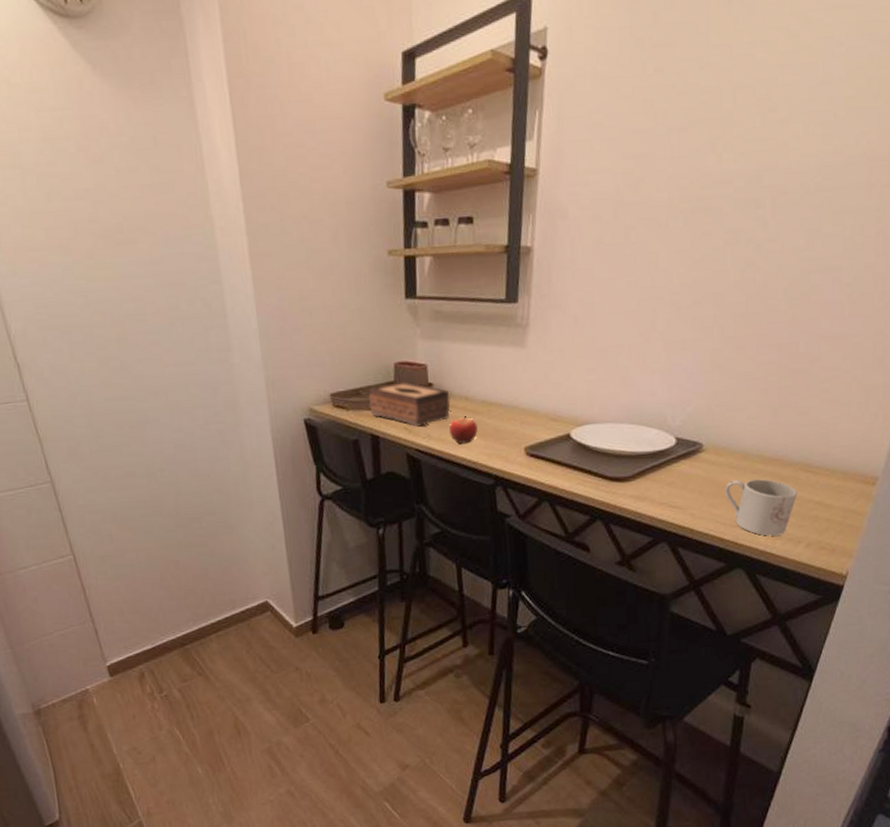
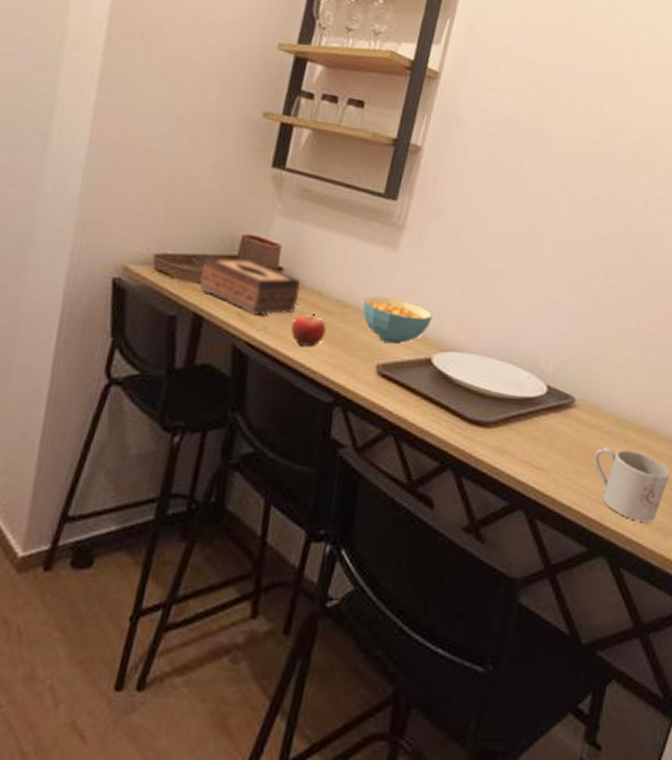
cereal bowl: none [505,389,565,429] -> present [363,296,432,345]

